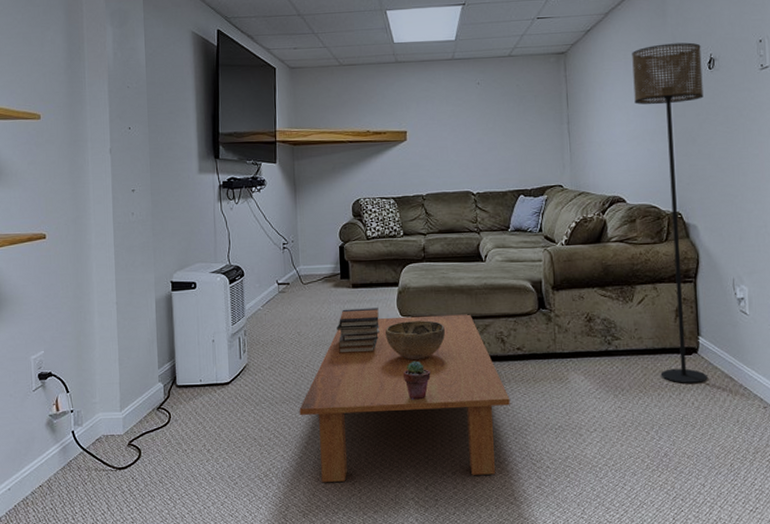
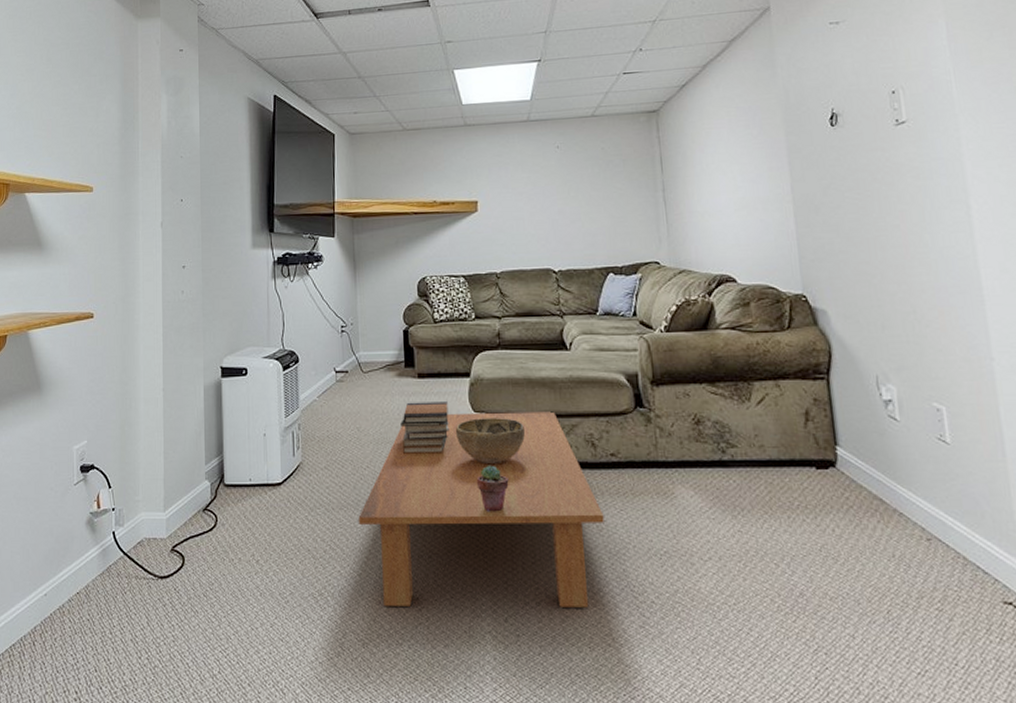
floor lamp: present [632,42,708,384] -> none [736,96,851,506]

